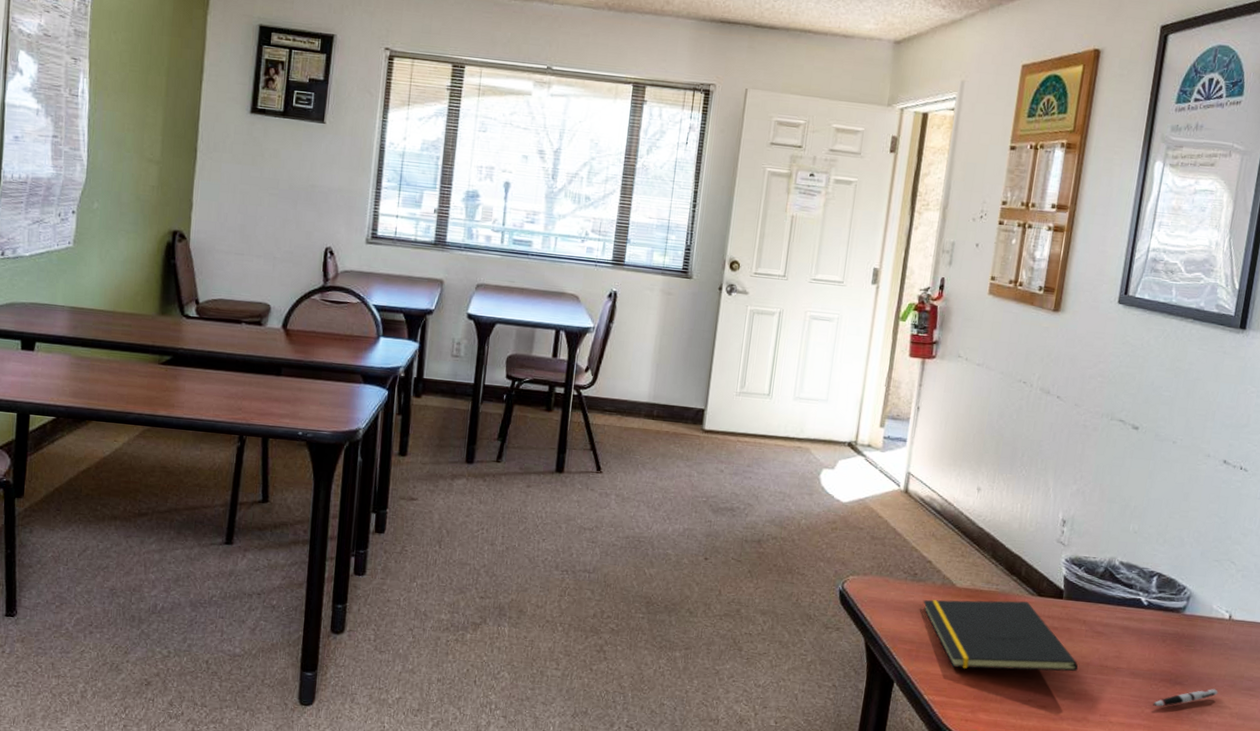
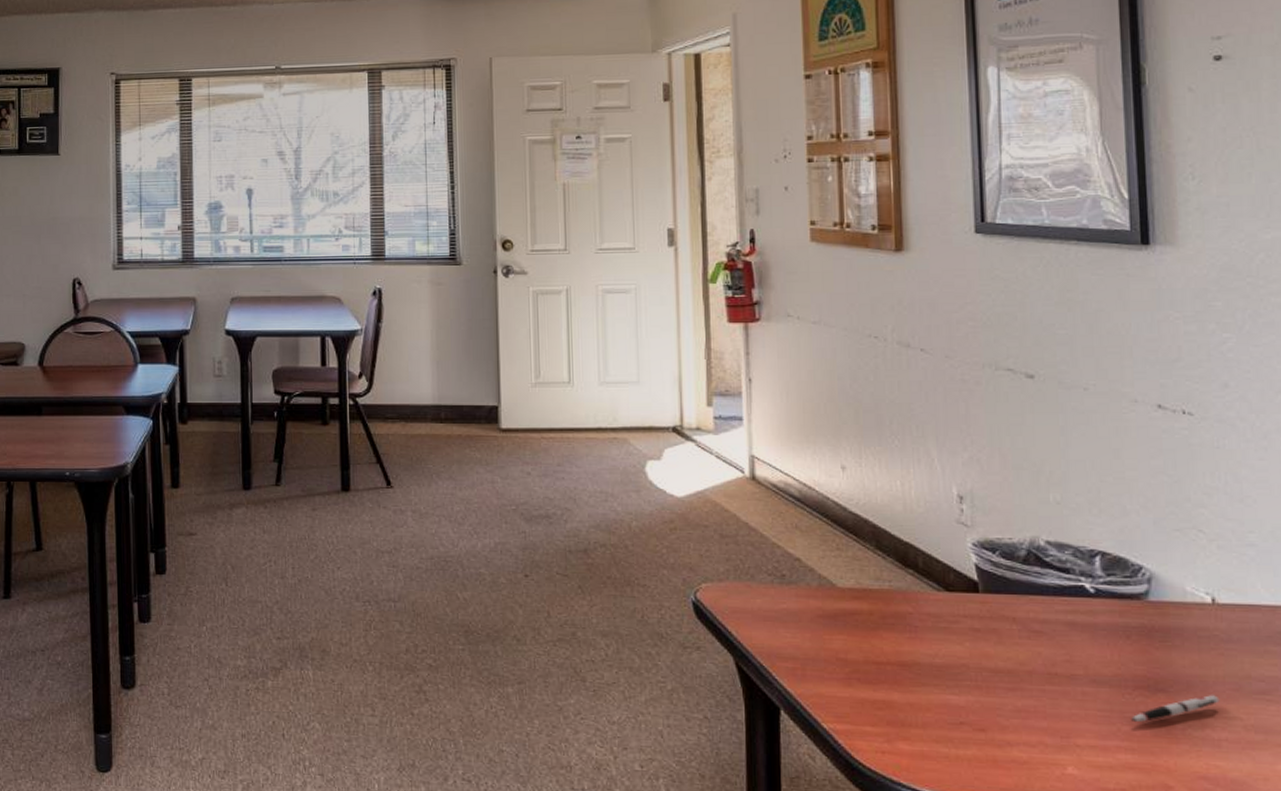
notepad: present [922,600,1079,672] -> none [798,599,1019,688]

